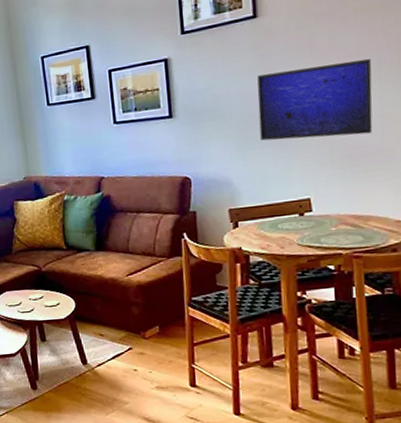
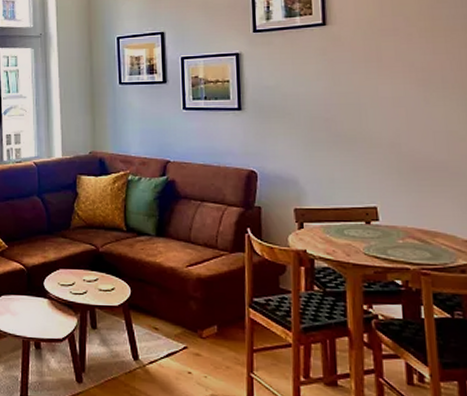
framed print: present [257,59,373,141] -> none [325,77,439,148]

